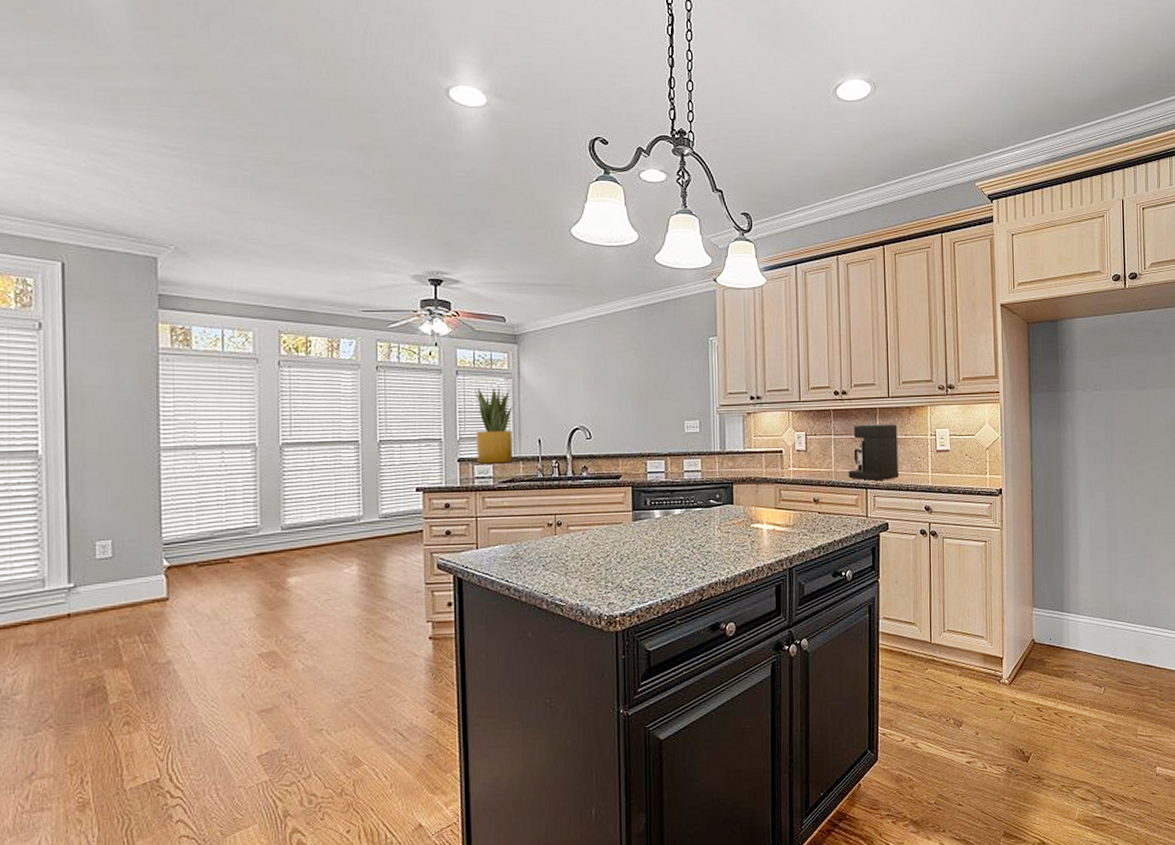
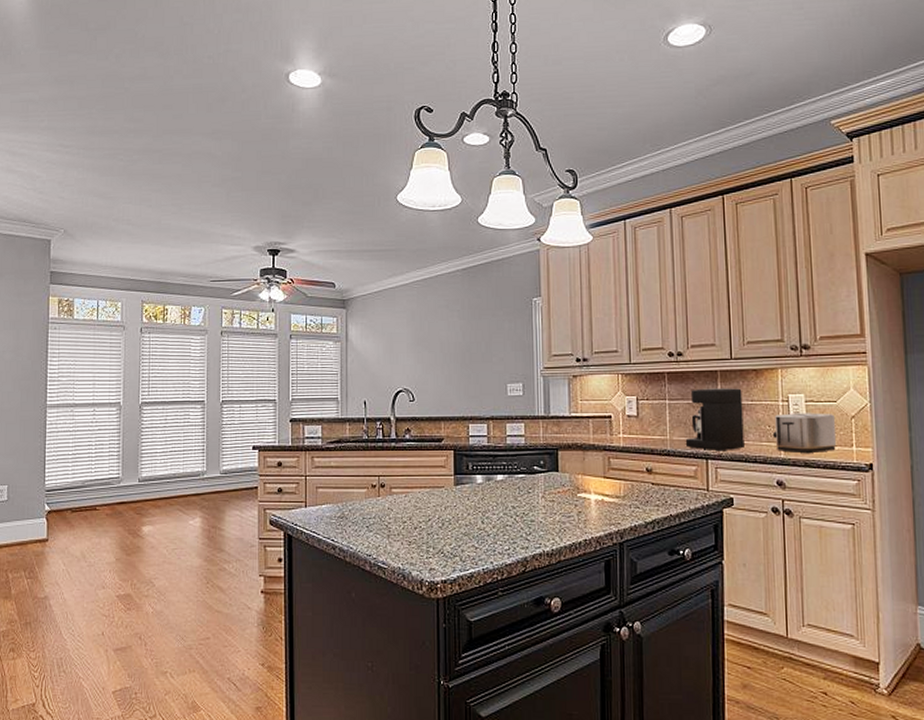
planter: present [472,385,514,464] -> none [304,348,341,424]
toaster: none [923,445,974,482] -> present [773,413,837,454]

